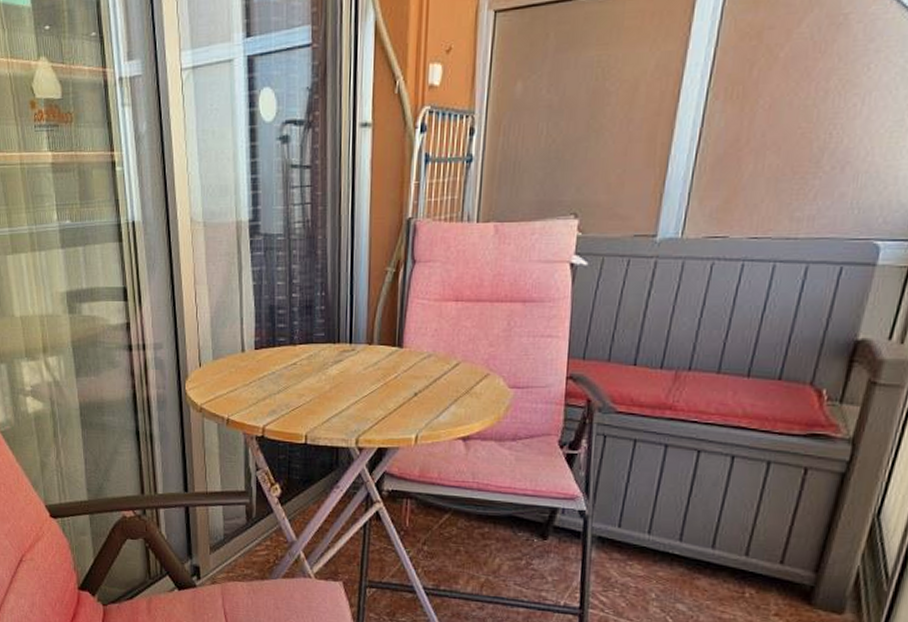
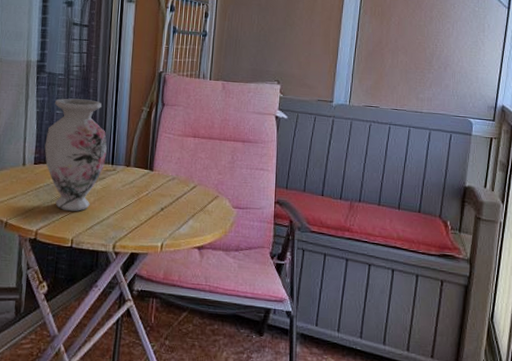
vase: none [266,264,343,402] -> present [44,98,107,211]

